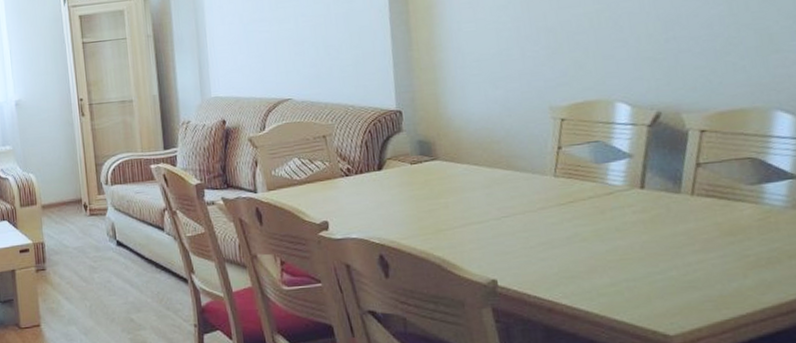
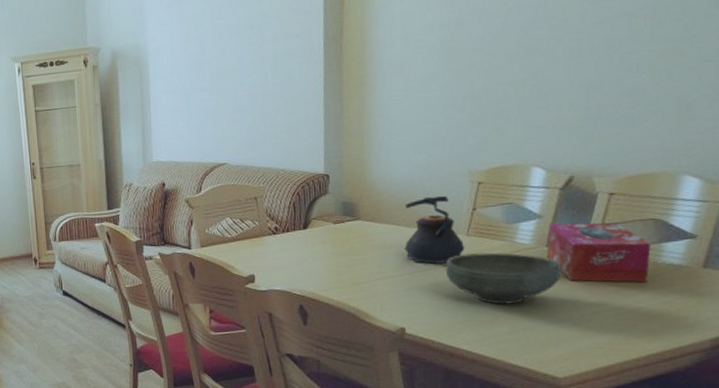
teapot: none [485,133,554,208] -> present [404,195,466,264]
bowl: none [534,195,660,253] -> present [445,252,562,305]
tissue box: none [640,162,753,227] -> present [547,222,651,283]

